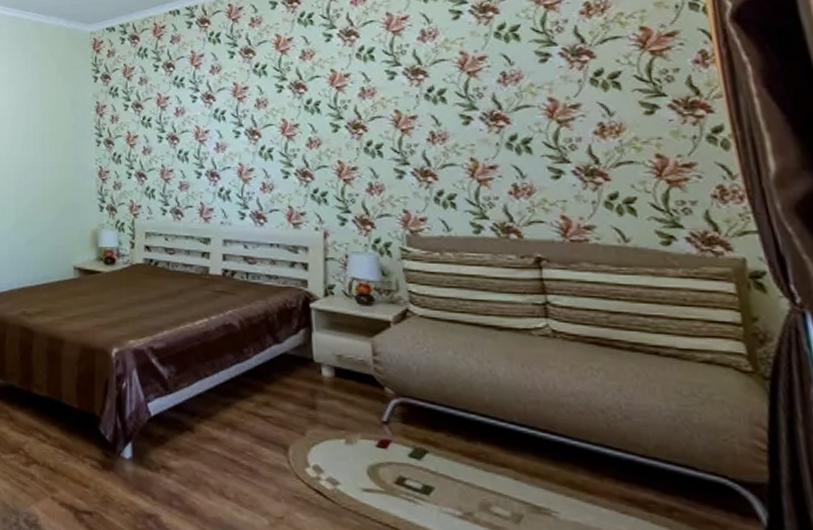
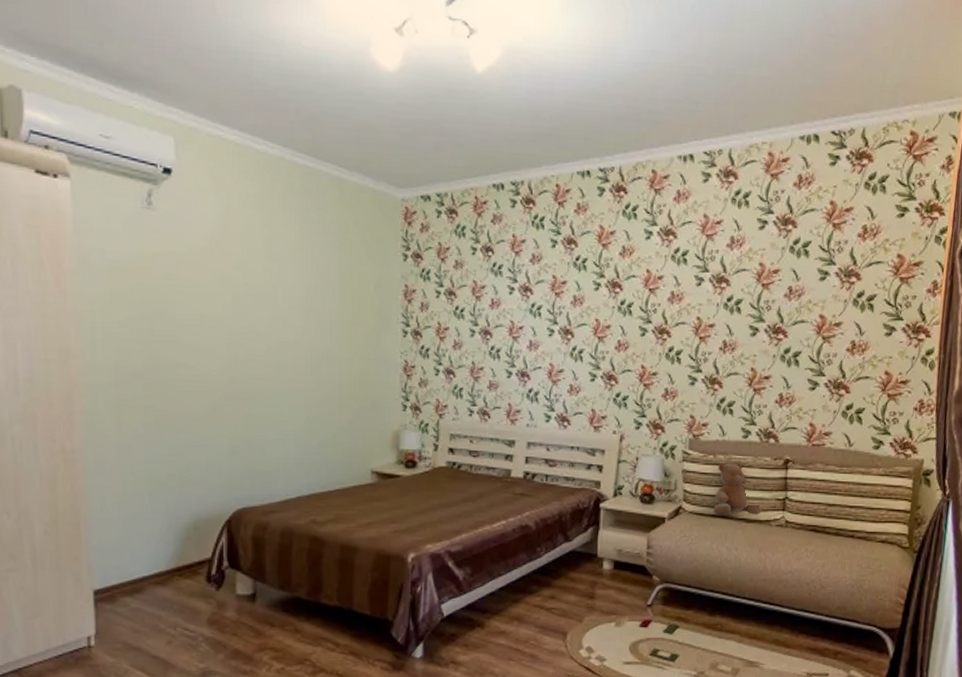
teddy bear: none [447,260,517,322] -> present [713,462,763,516]

